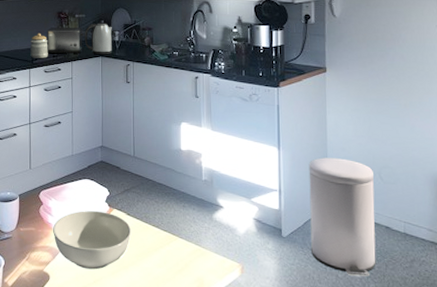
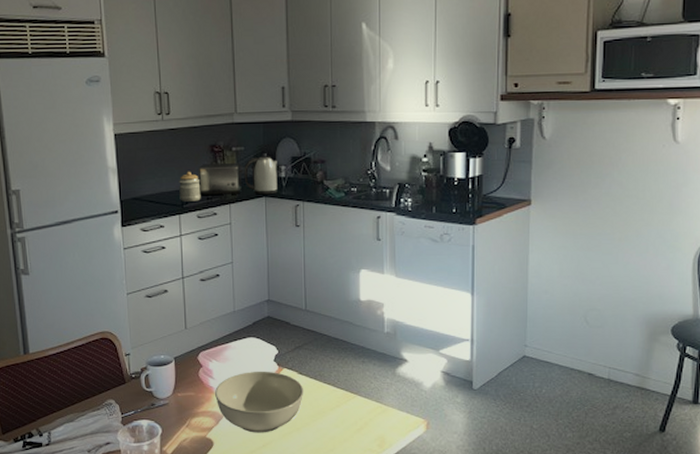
pedal bin: present [308,157,376,277] -> none [504,302,578,426]

